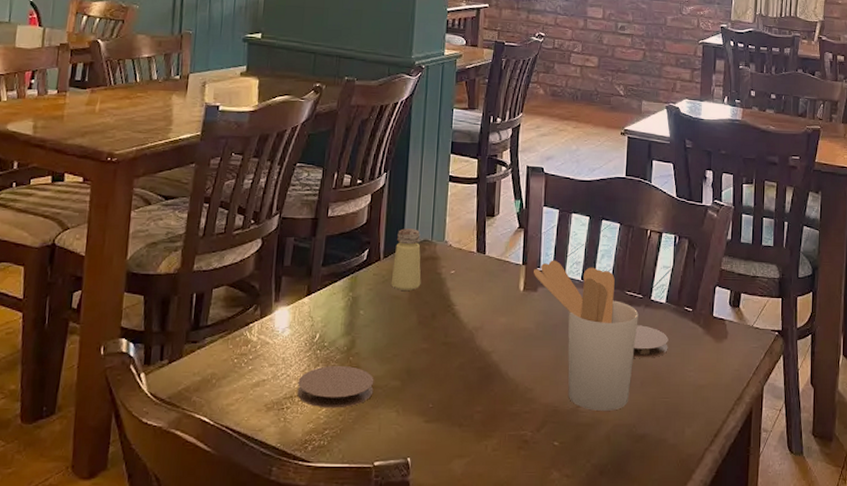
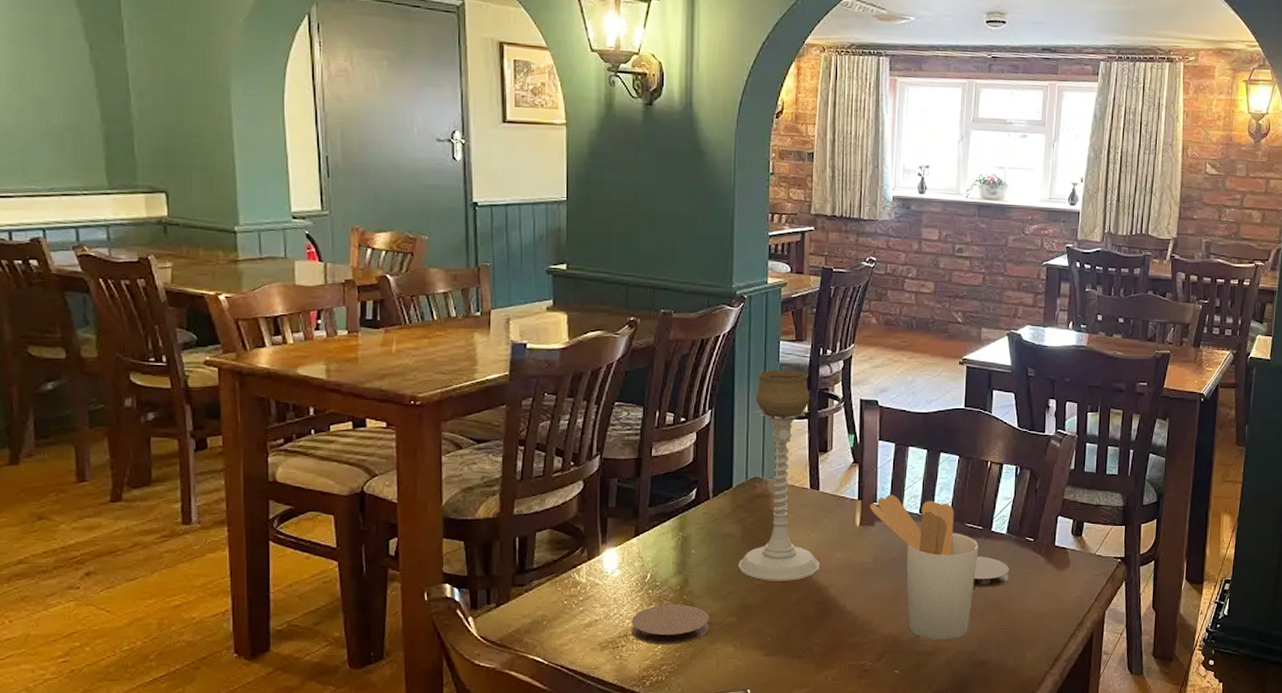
saltshaker: present [391,228,421,291] -> none [722,466,753,529]
candle holder: none [404,135,483,345] -> present [737,369,820,581]

